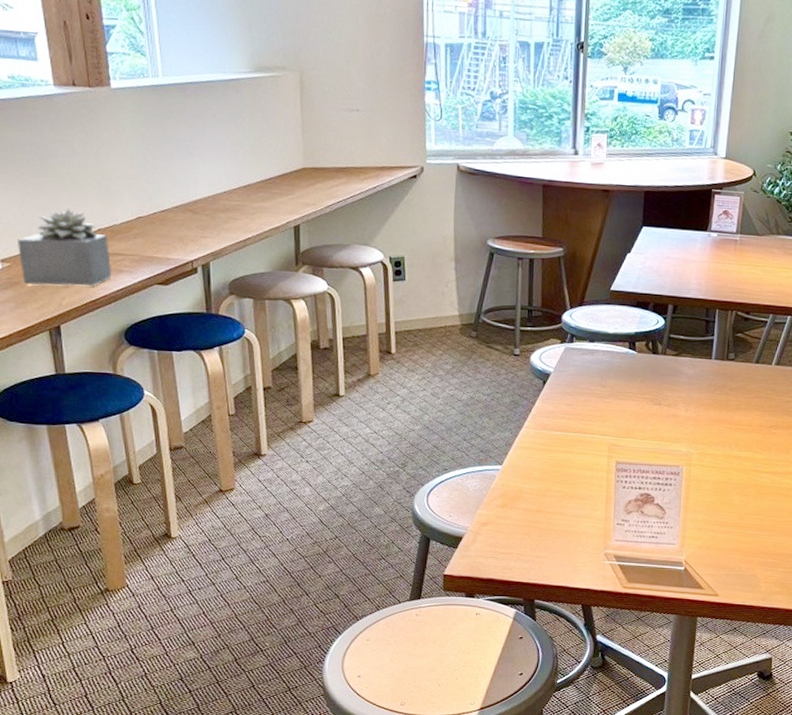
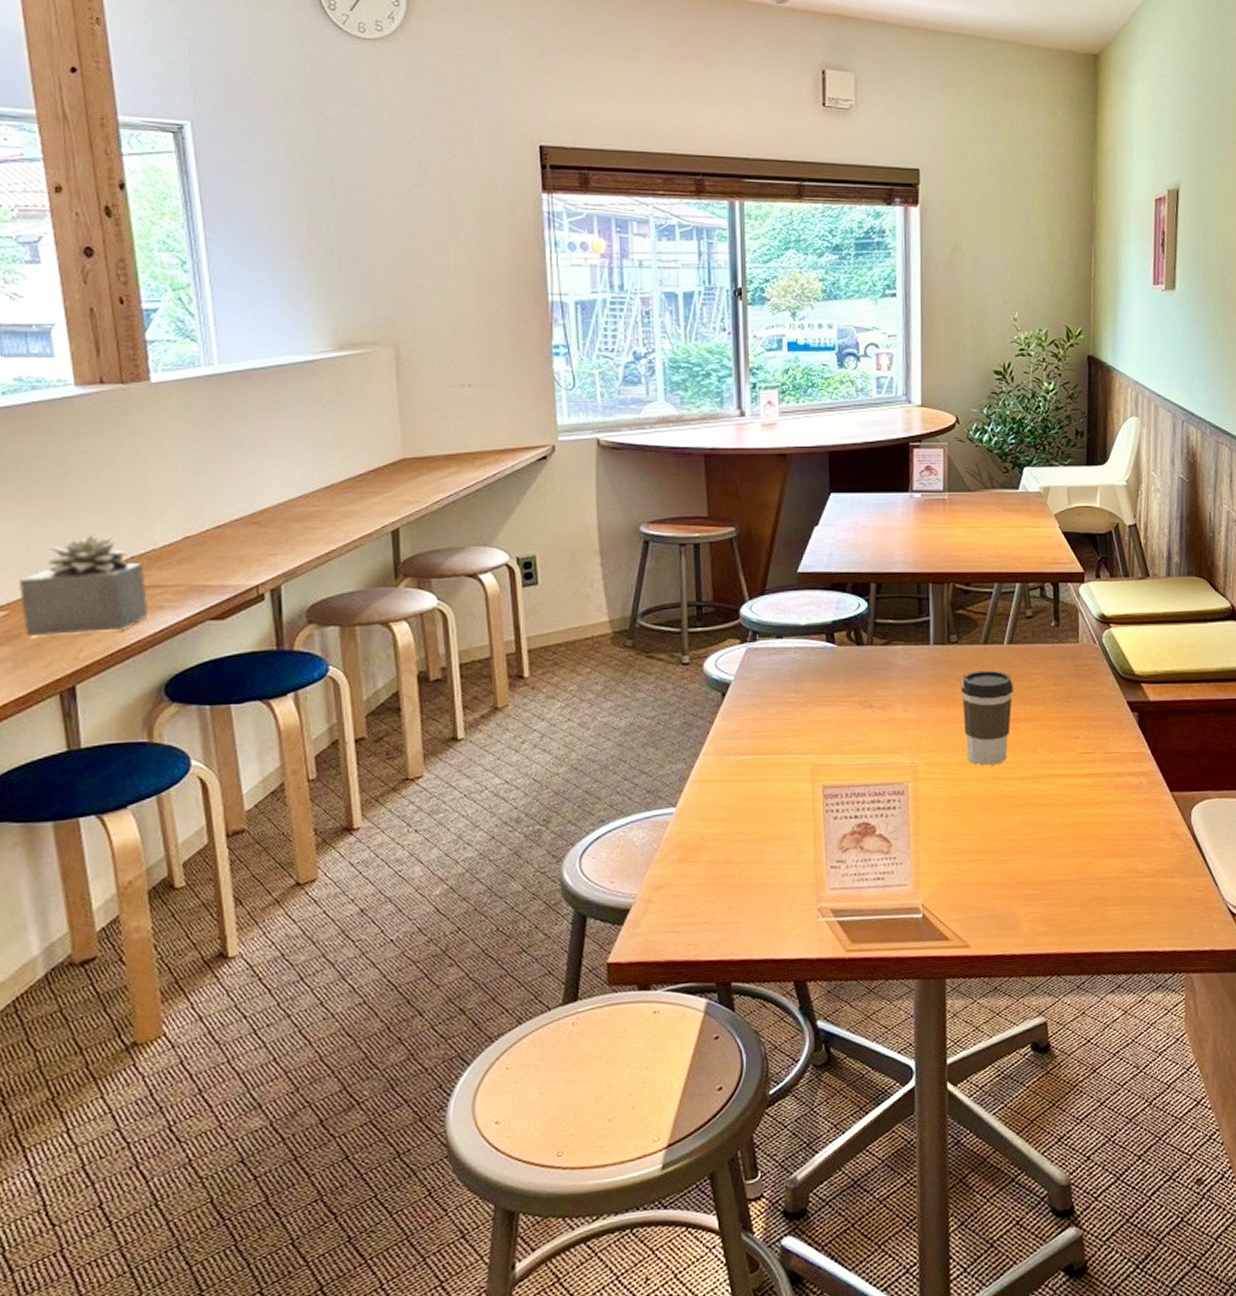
coffee cup: none [732,384,776,460] -> present [961,670,1013,766]

